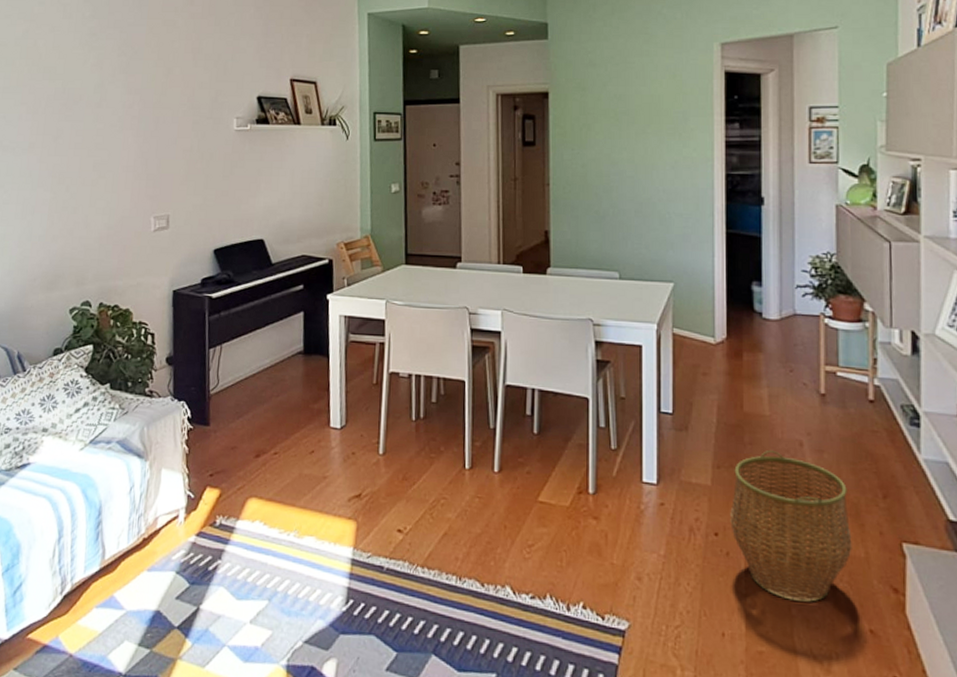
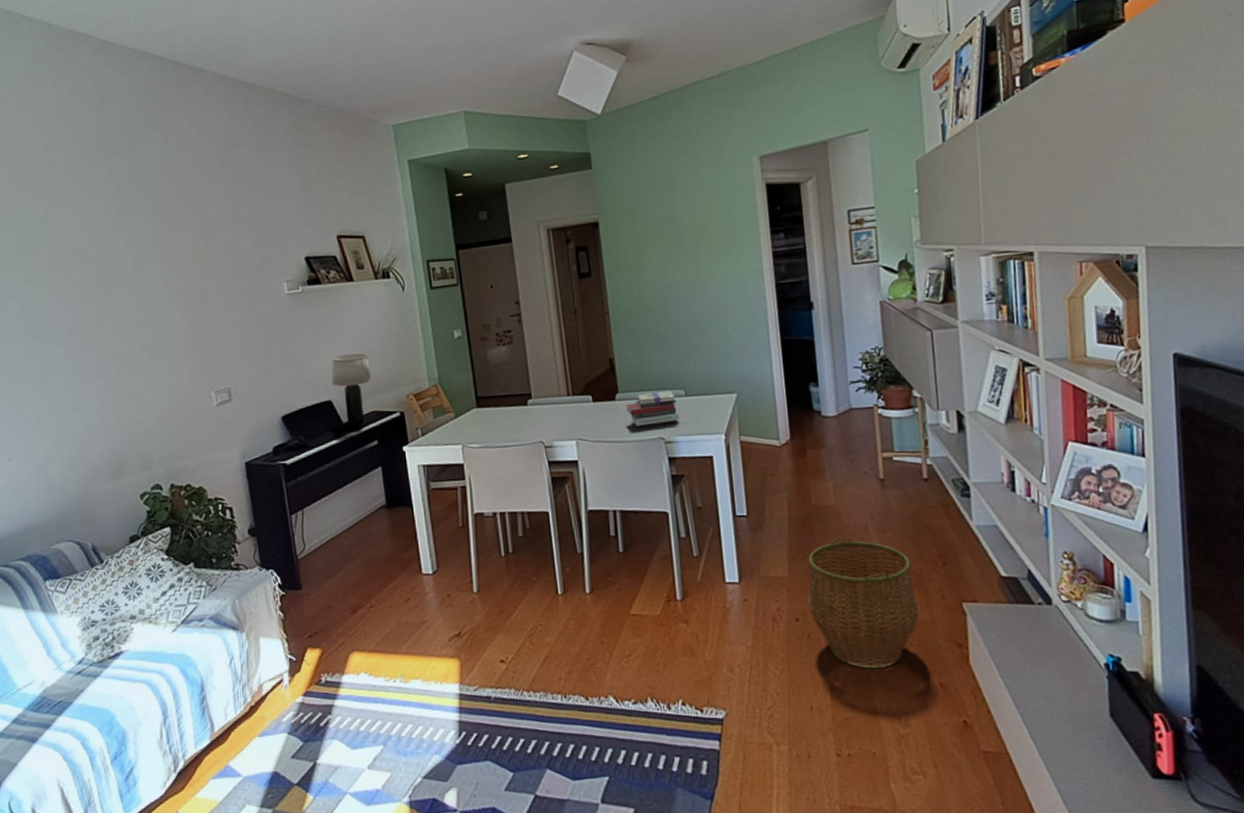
table lamp: none [266,195,306,267] -> present [330,353,372,425]
books: none [556,271,611,306] -> present [625,390,679,426]

